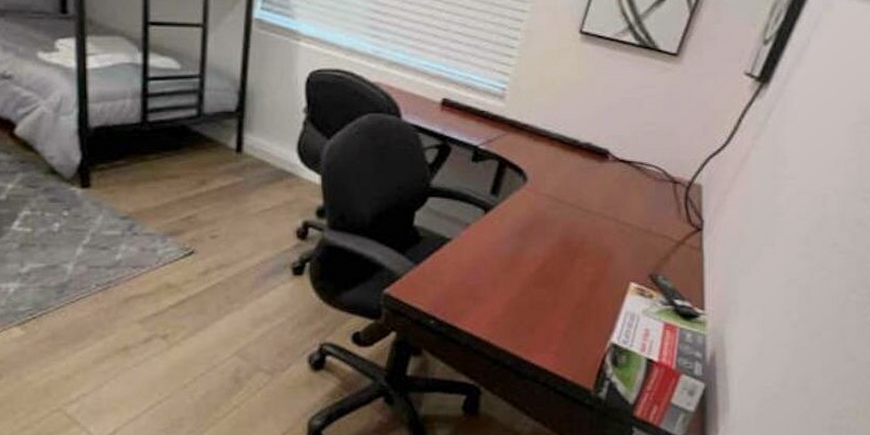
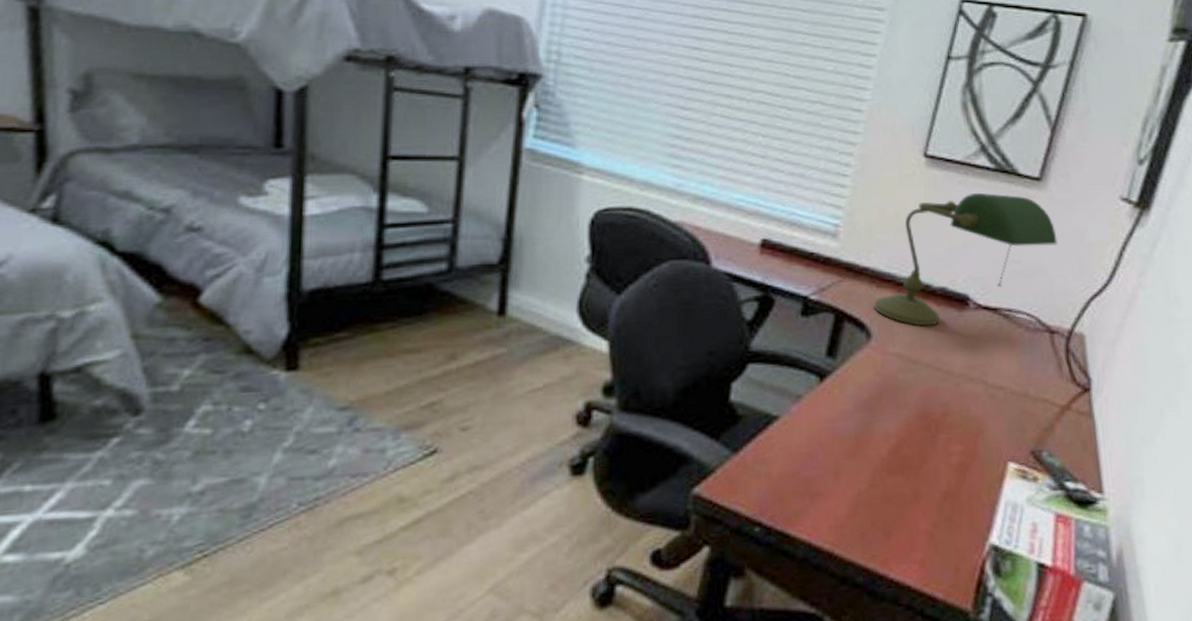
desk lamp: none [531,65,687,174] -> present [874,192,1058,326]

